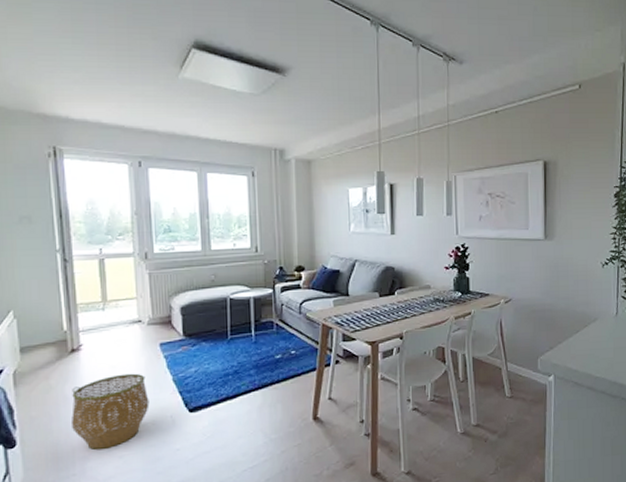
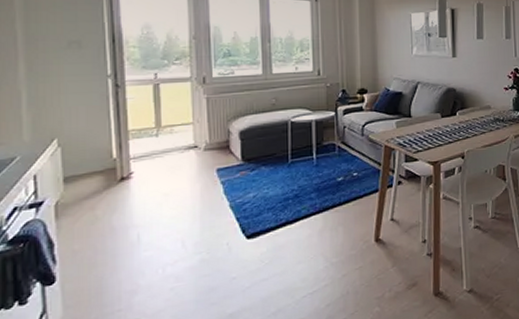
basket: present [72,373,150,450] -> none [119,200,204,283]

